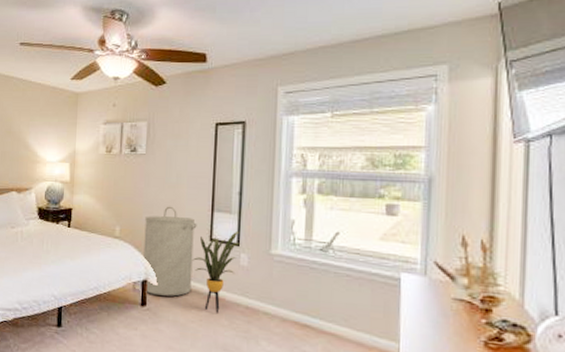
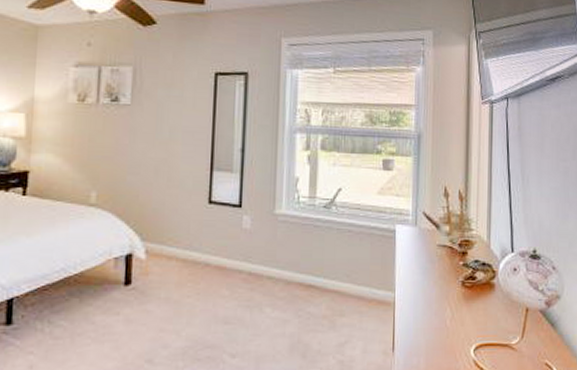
laundry hamper: present [143,206,197,297] -> none [128,165,194,270]
house plant: present [191,231,241,313] -> none [187,191,243,284]

